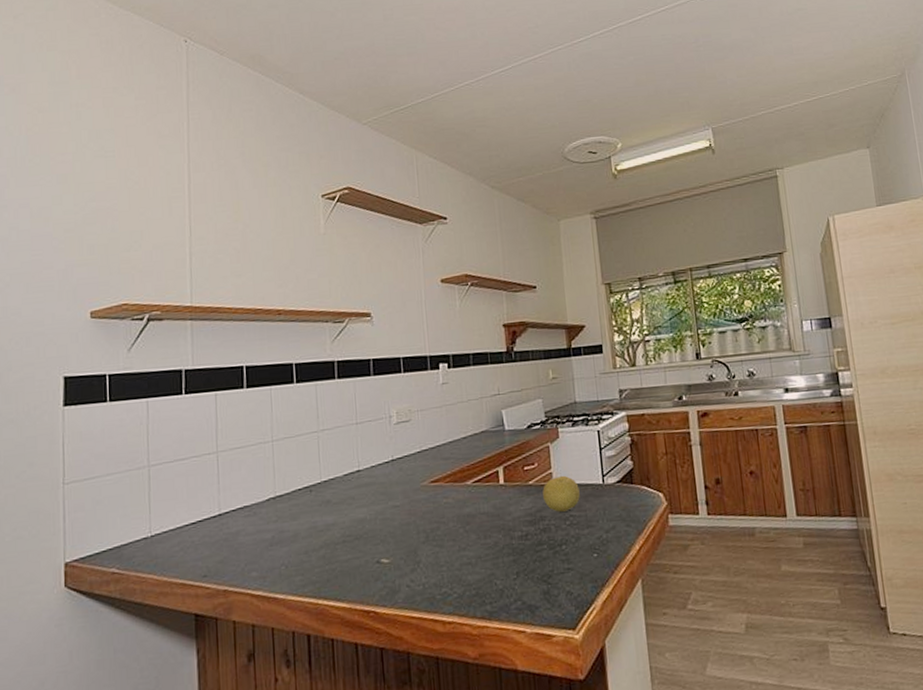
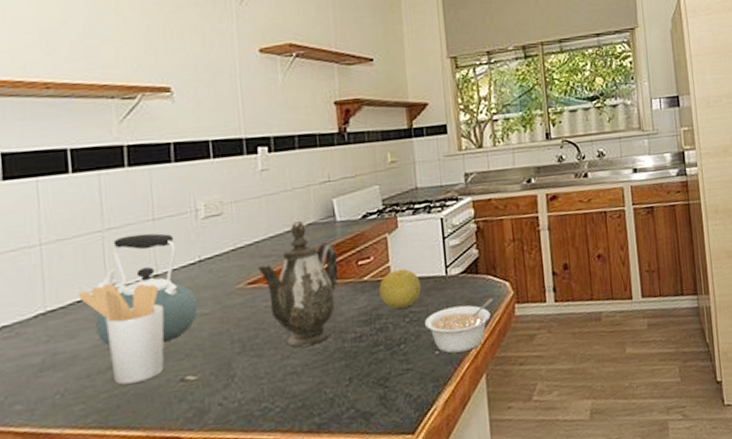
utensil holder: none [300,475,365,562] -> present [78,283,165,385]
kettle: none [312,435,391,529] -> present [95,233,198,347]
teapot: none [438,428,507,541] -> present [256,220,339,348]
legume: none [584,508,648,558] -> present [425,299,493,354]

